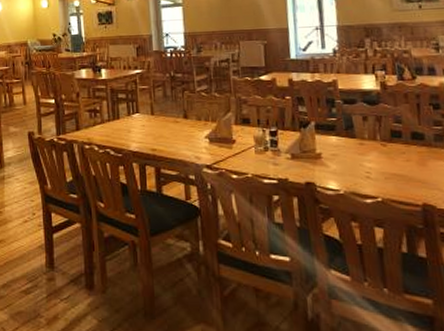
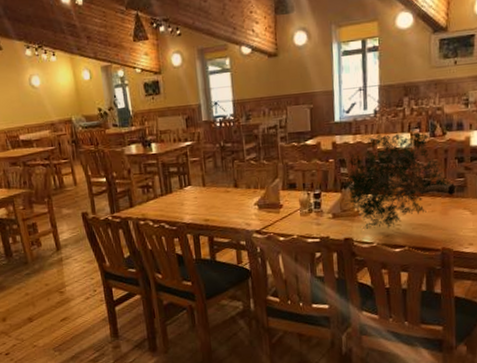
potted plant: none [304,68,434,176] -> present [345,126,456,229]

